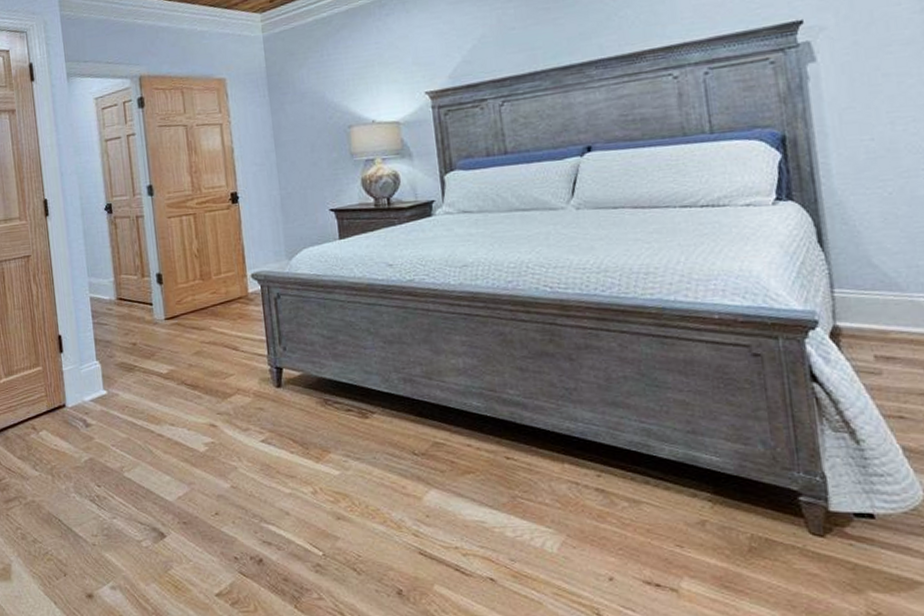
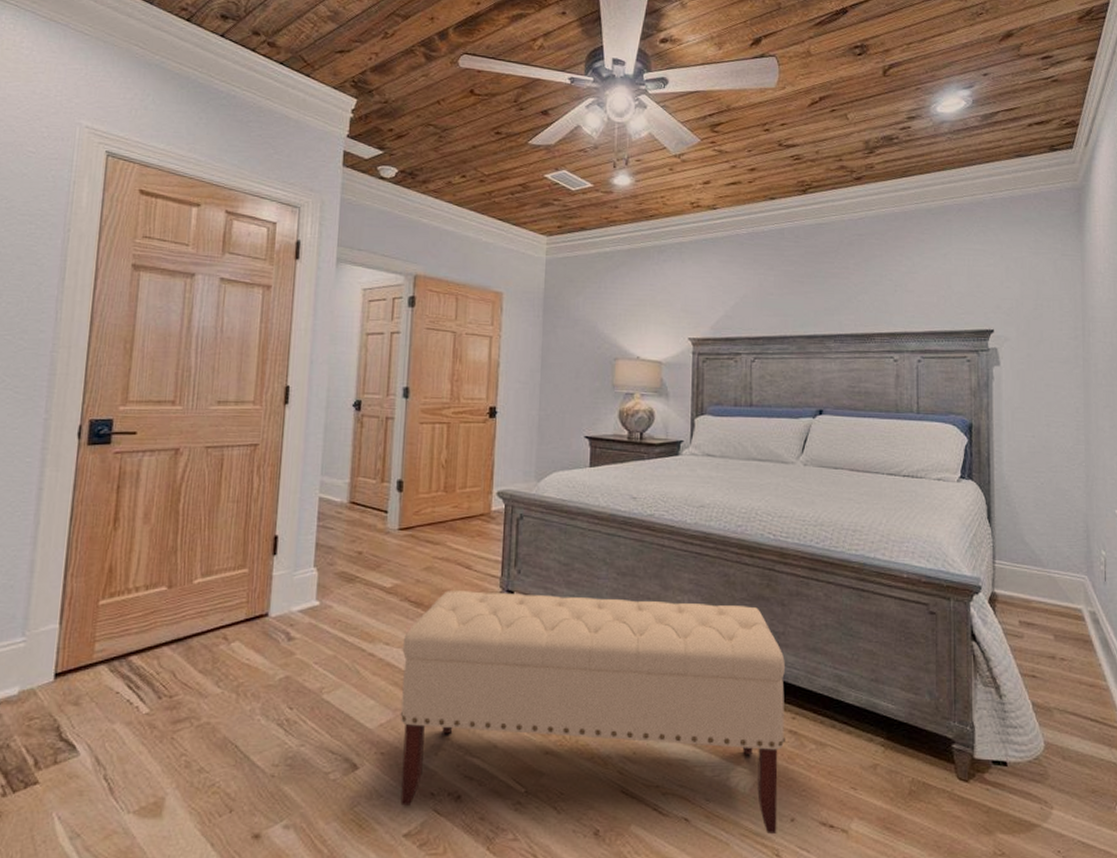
bench: none [186,364,595,593] -> present [400,591,785,834]

